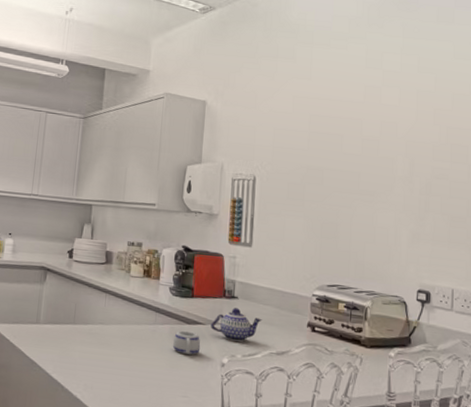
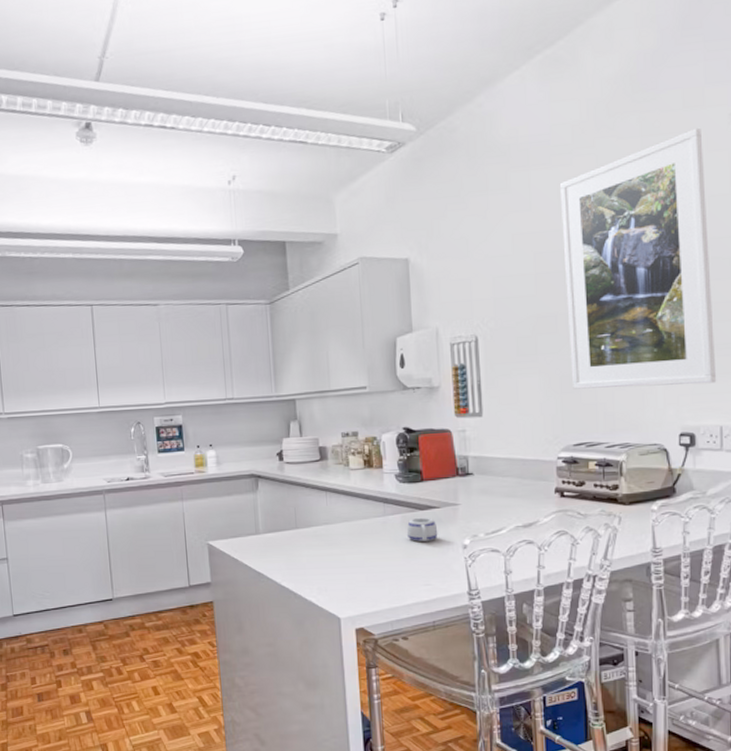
teapot: present [211,308,263,343] -> none [446,485,504,521]
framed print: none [331,38,452,251] -> present [559,127,717,389]

